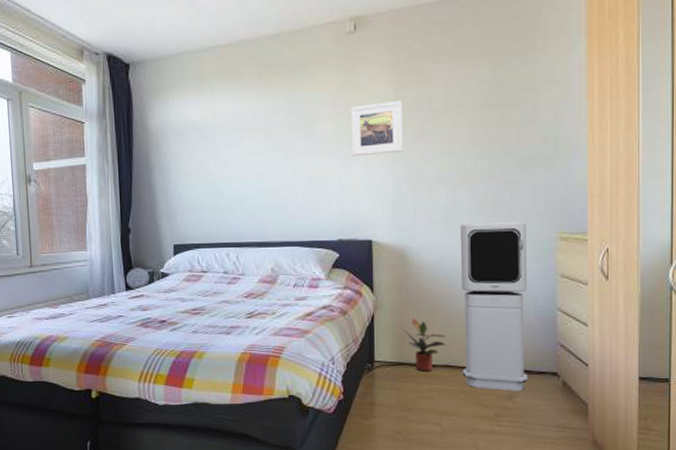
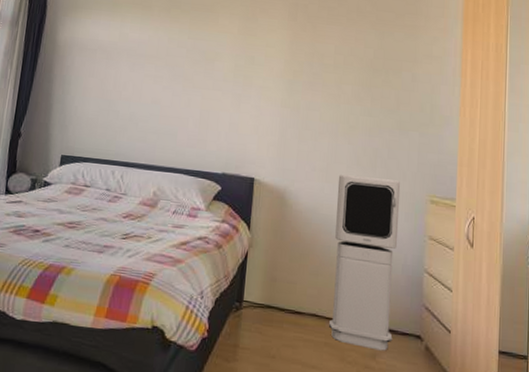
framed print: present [350,100,403,157] -> none [244,51,296,99]
potted plant: present [404,318,447,371] -> none [276,261,316,319]

